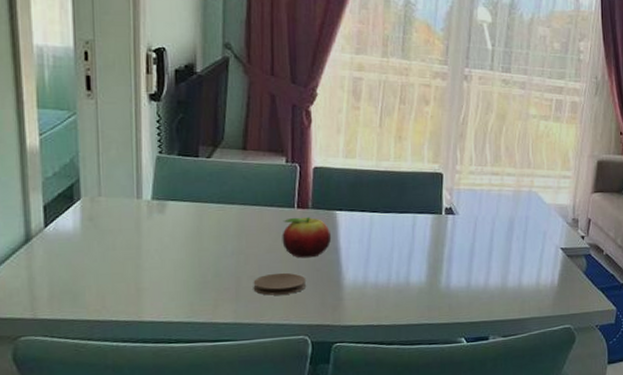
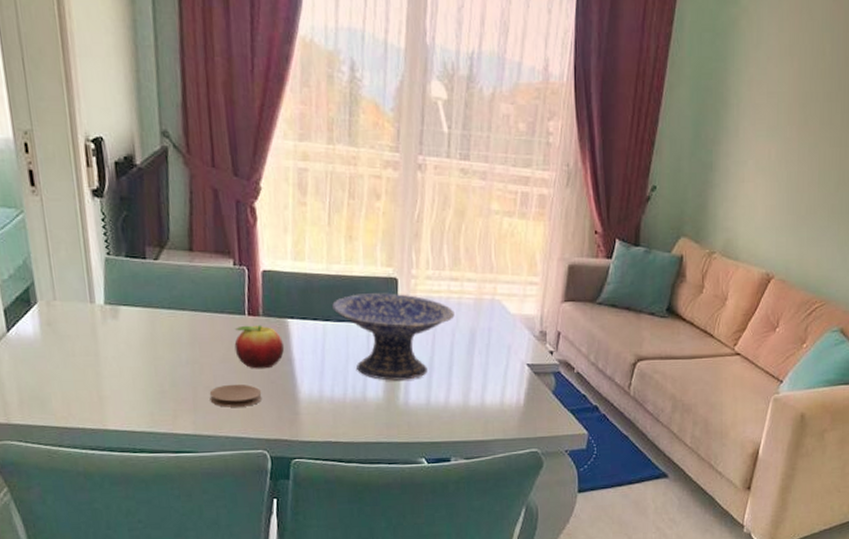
decorative bowl: none [380,186,495,266] -> present [332,293,455,381]

